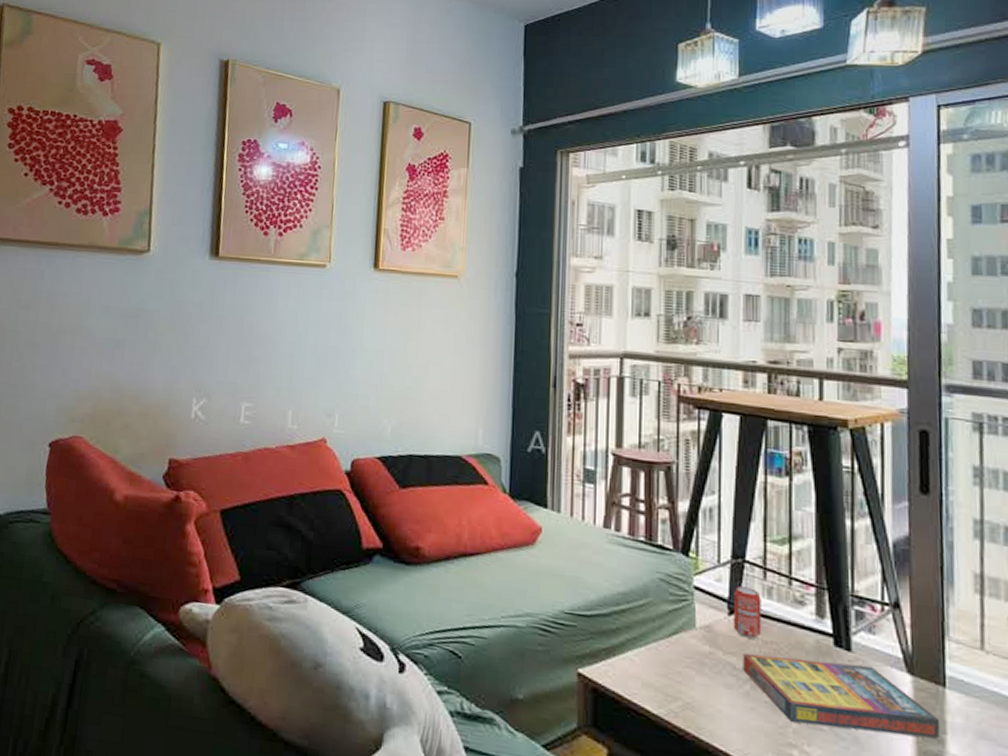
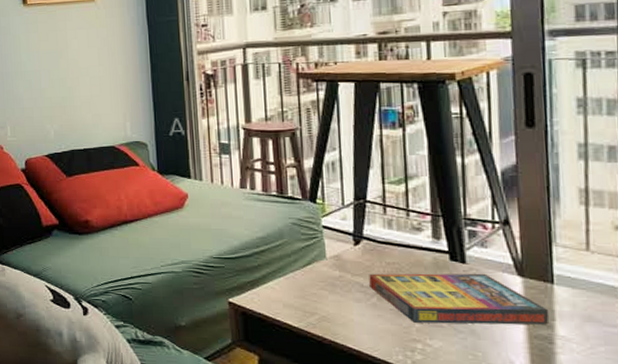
beverage can: present [734,586,762,639] -> none [358,222,385,262]

